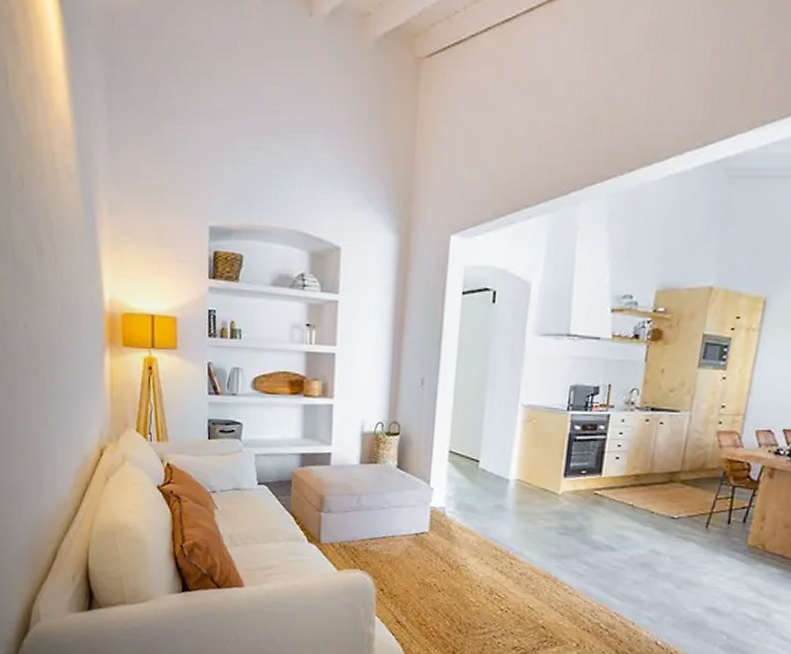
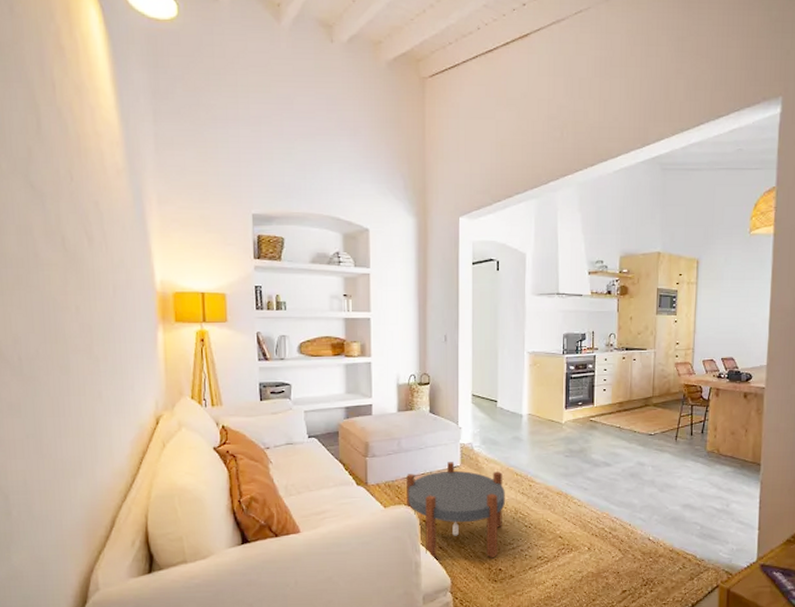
side table: none [363,526,480,642] -> present [406,462,505,559]

